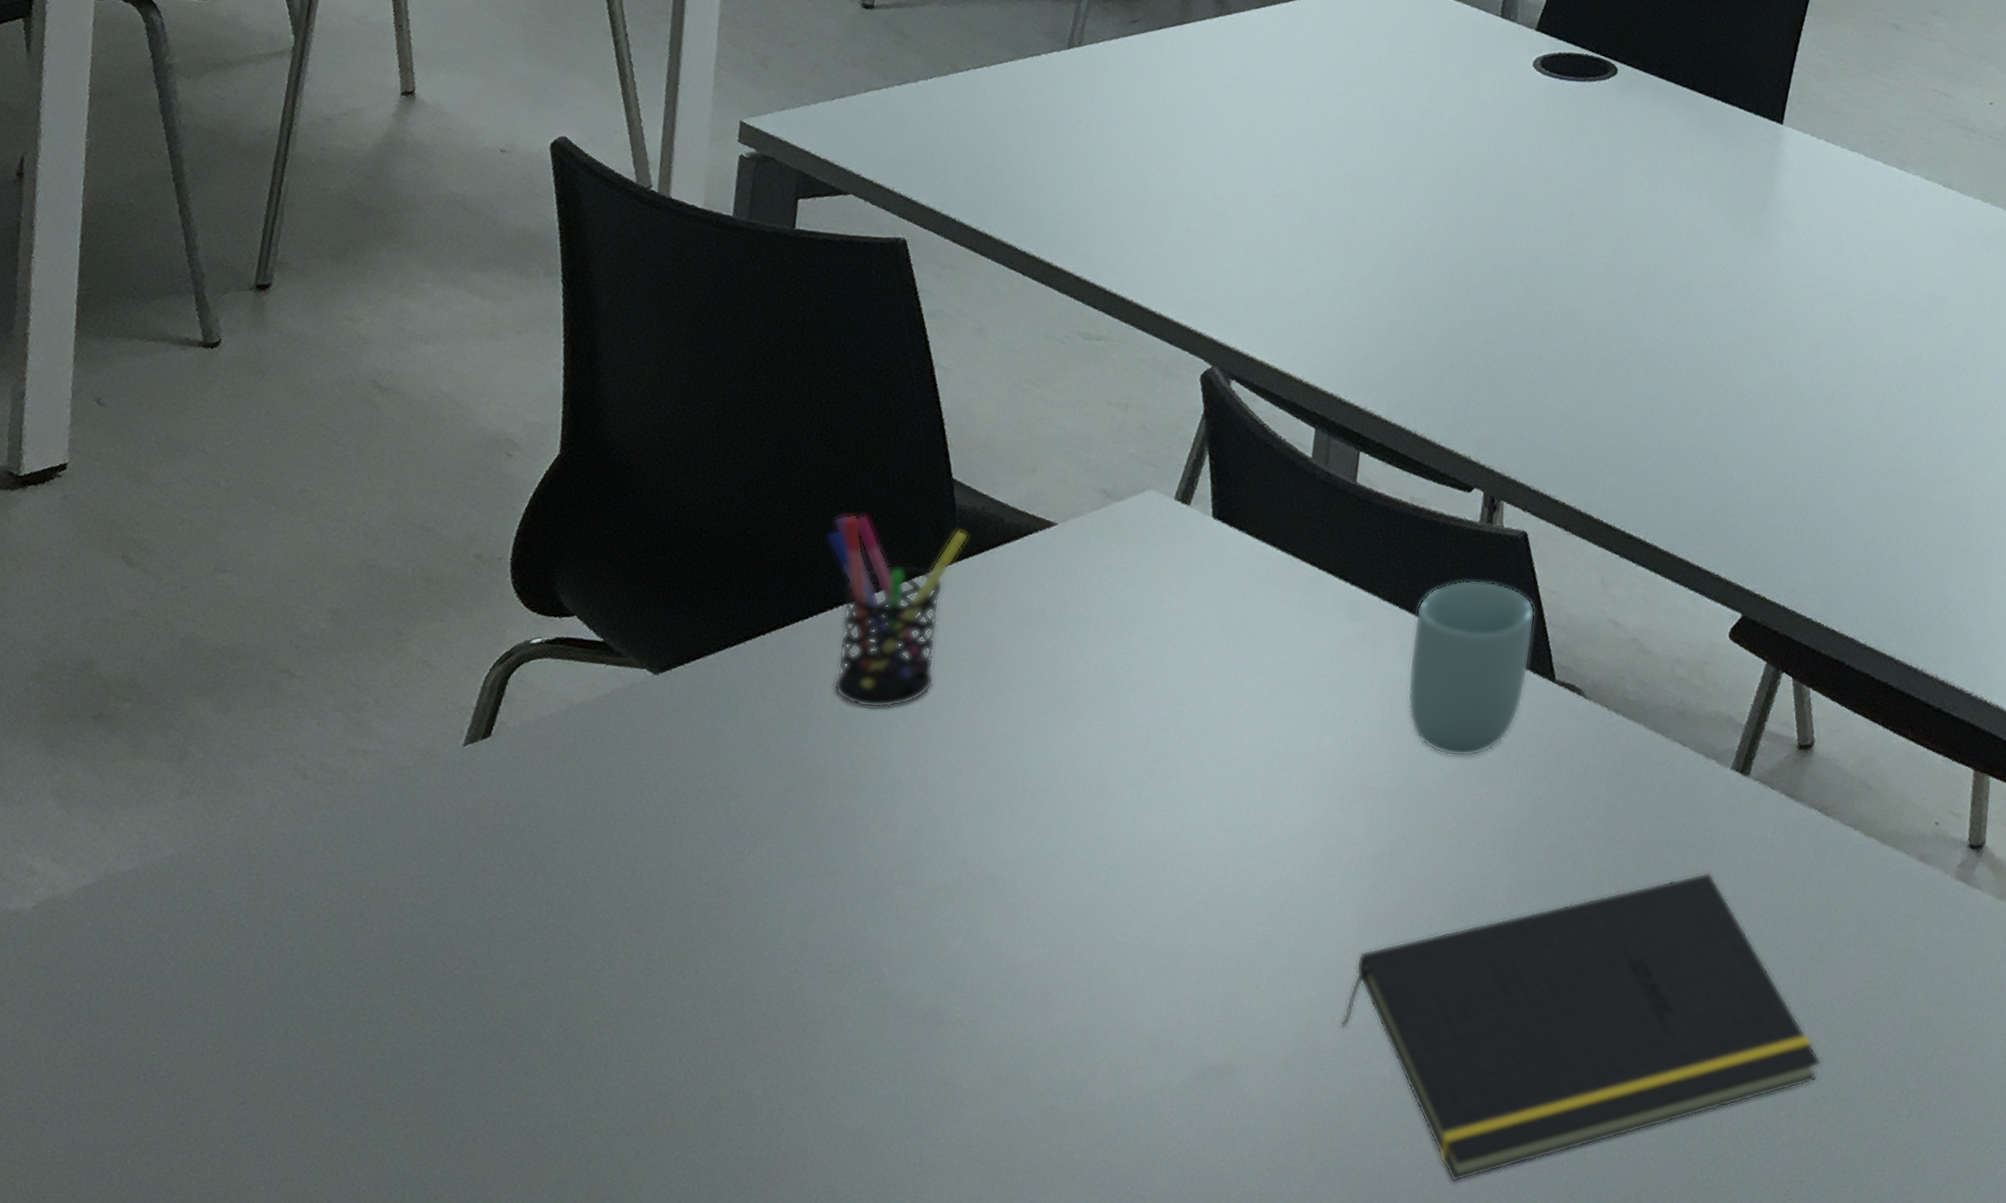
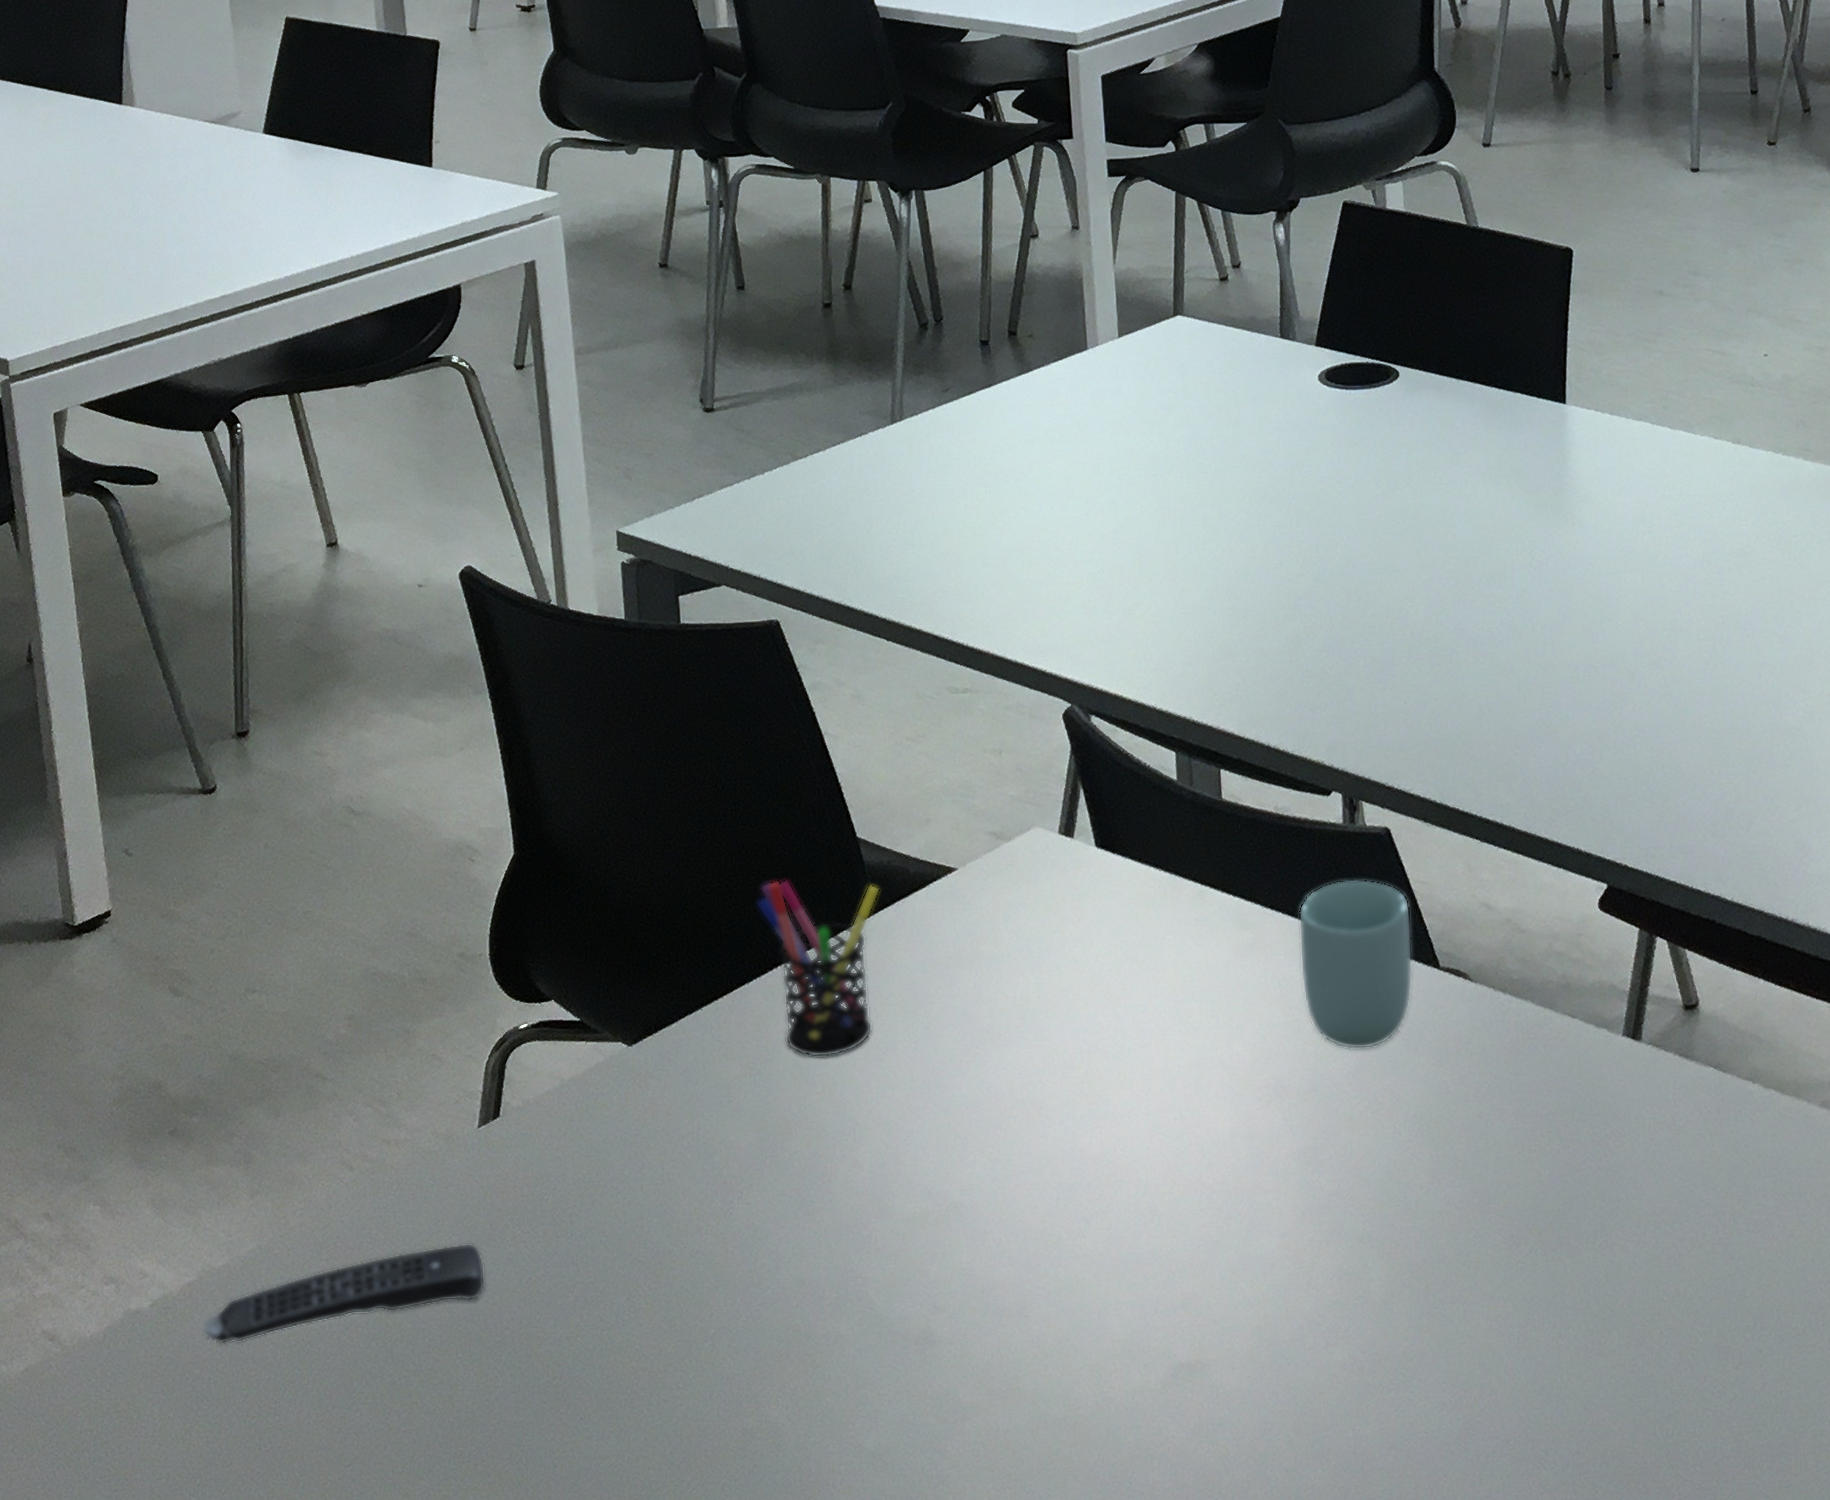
remote control: none [93,870,444,958] -> present [203,1243,486,1344]
notepad: present [1340,872,1821,1182] -> none [1295,1138,1759,1456]

